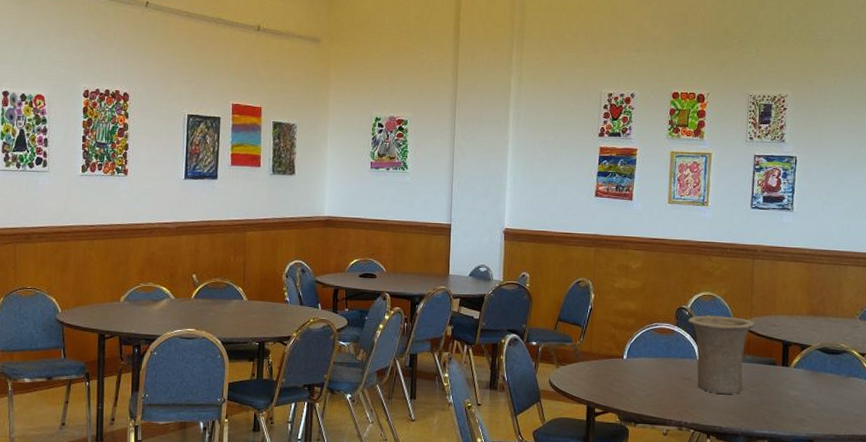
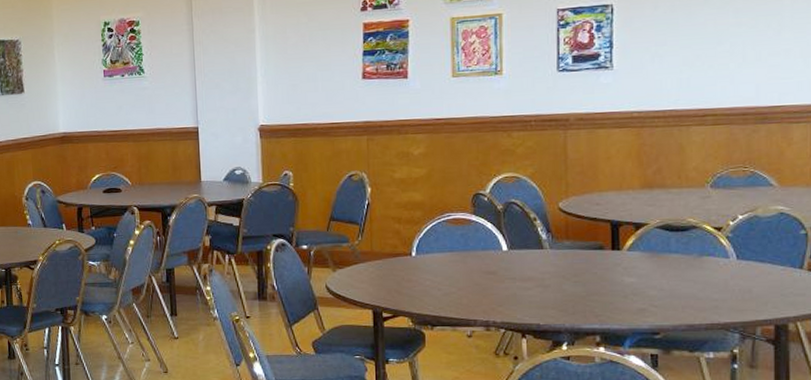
vase: present [688,315,755,395] -> none [487,198,573,288]

